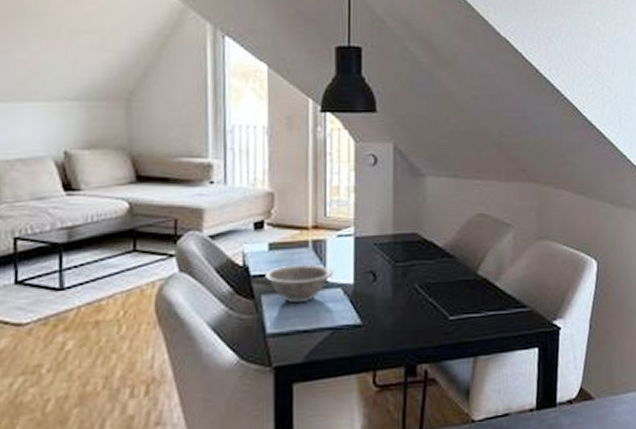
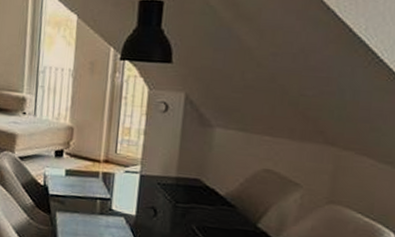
decorative bowl: present [265,264,333,304] -> none [60,191,118,224]

